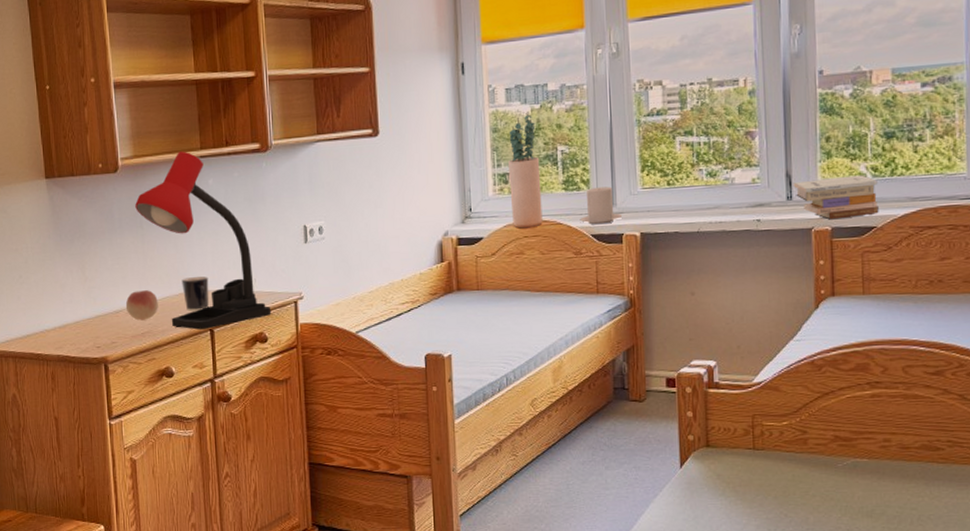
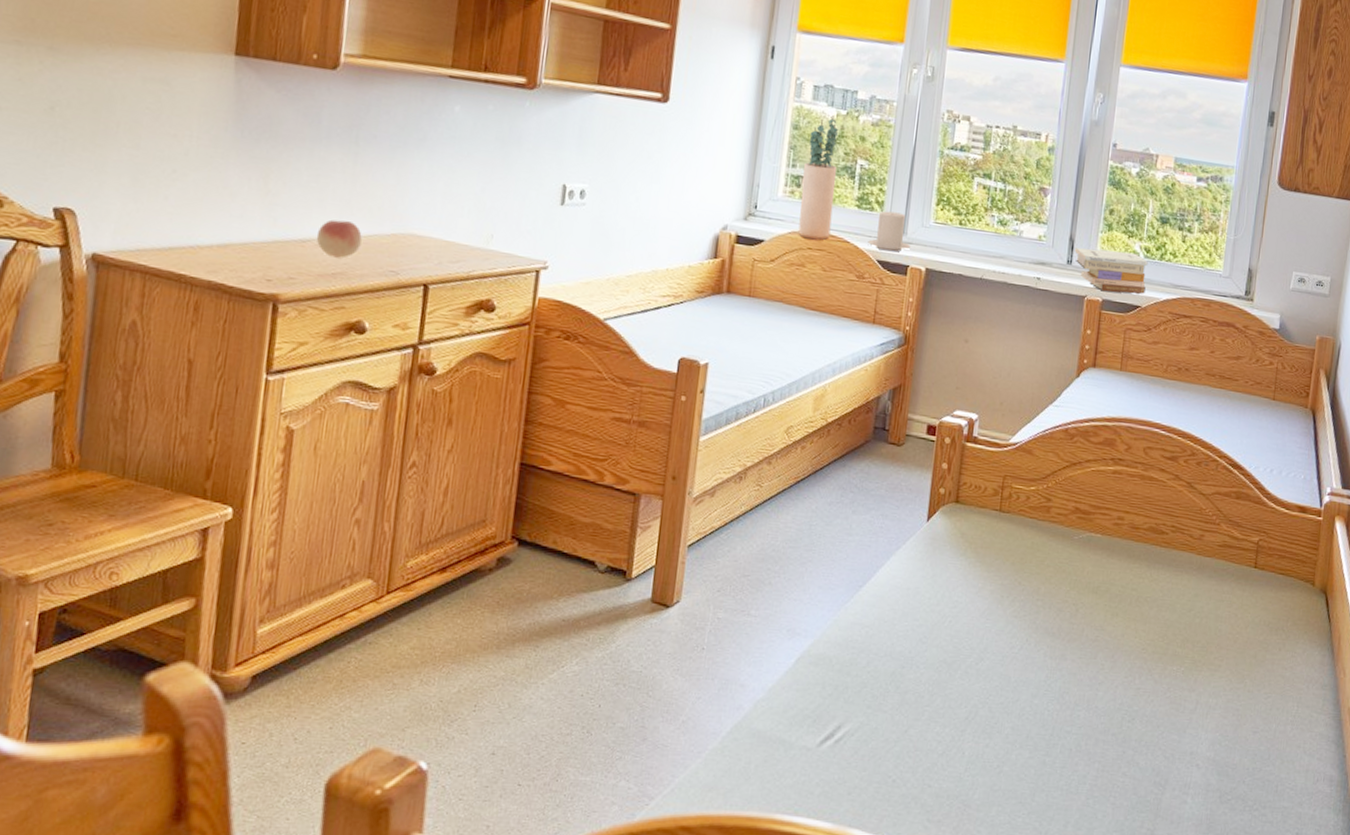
desk lamp: present [135,151,272,330] -> none [352,63,507,284]
mug: present [181,276,210,313] -> none [396,216,434,260]

